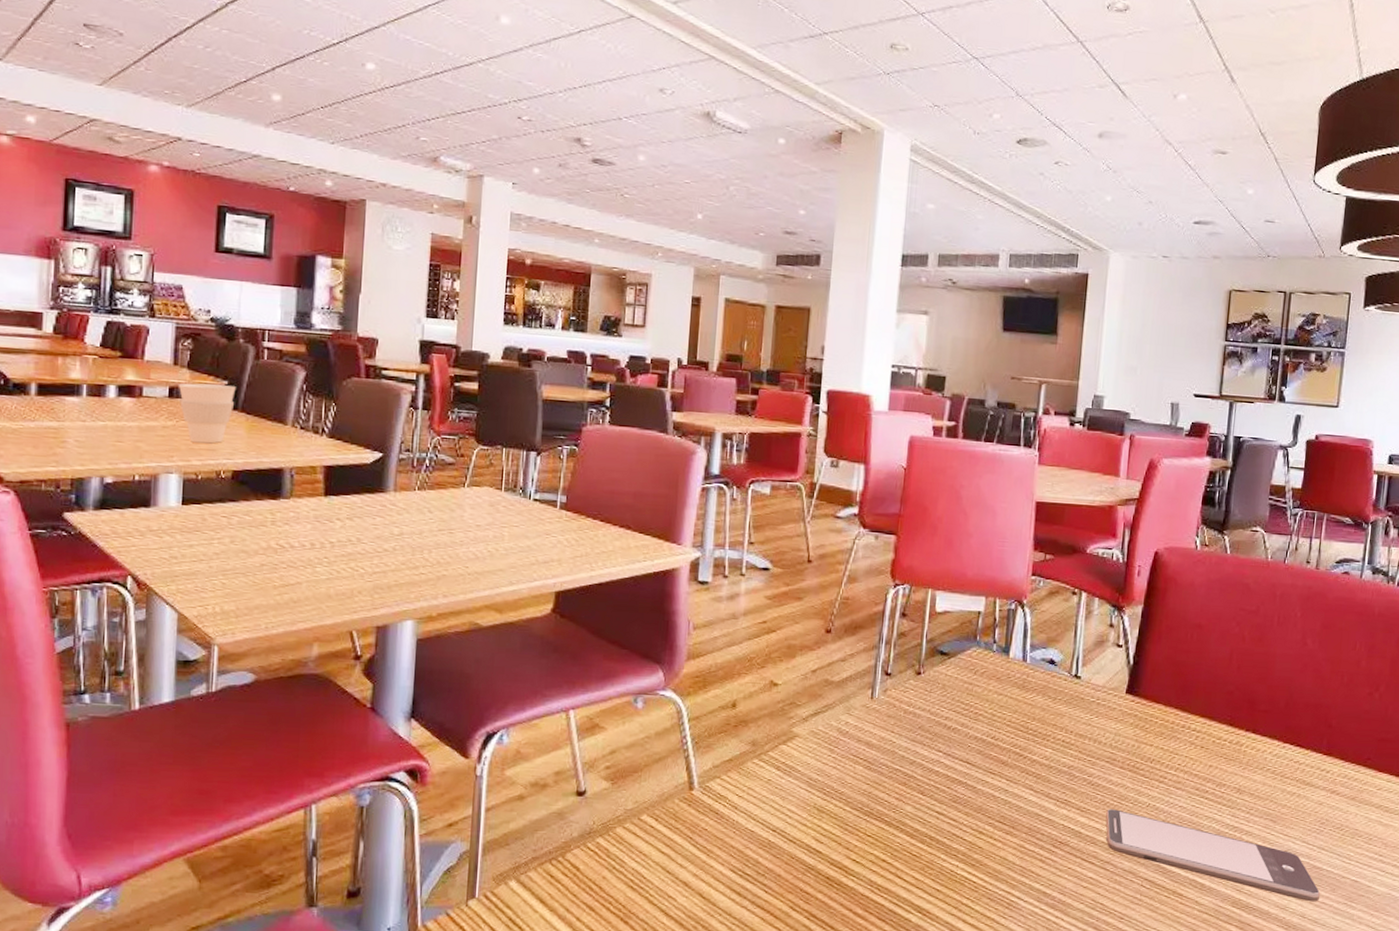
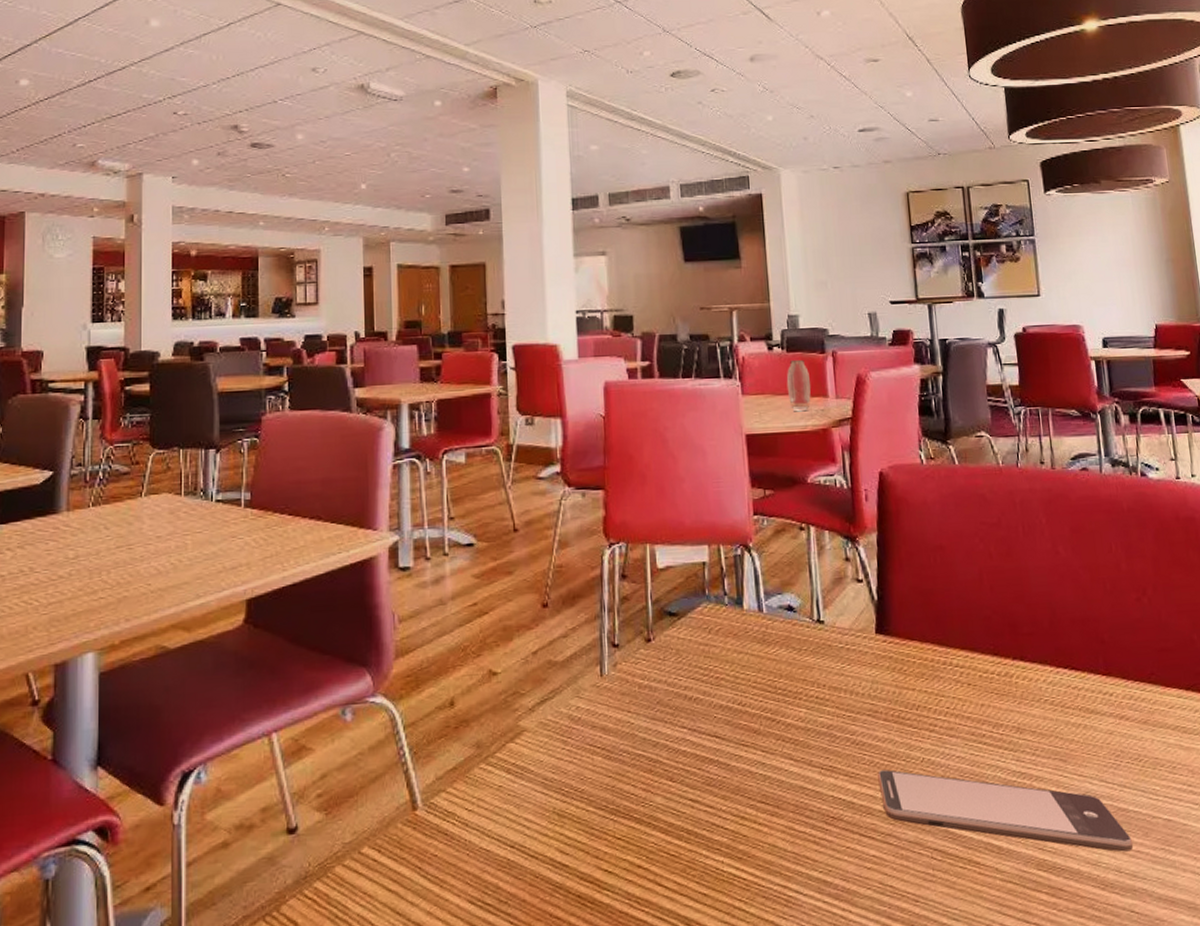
vase: none [1081,437,1106,488] -> present [786,359,811,412]

